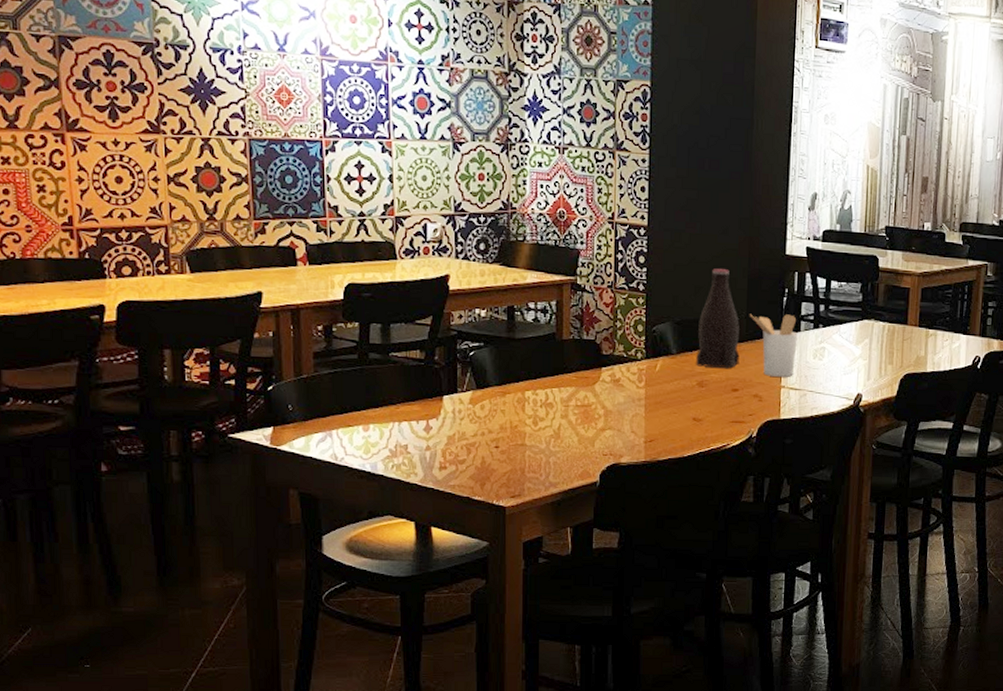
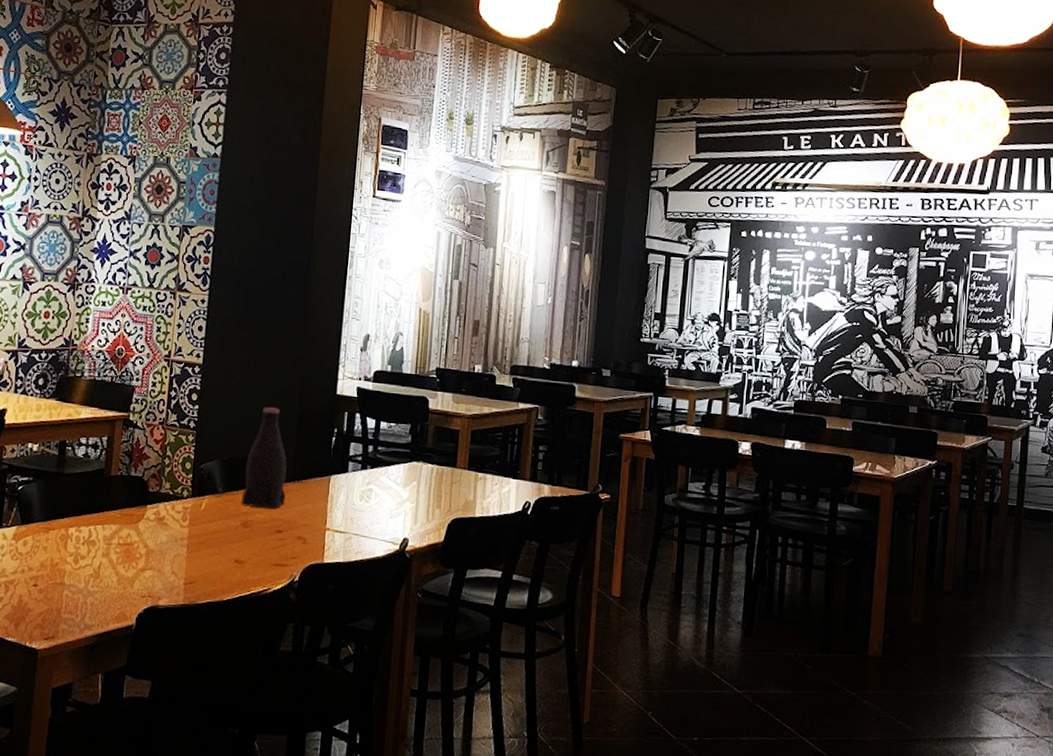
utensil holder: present [750,314,798,377] -> none [298,453,345,519]

